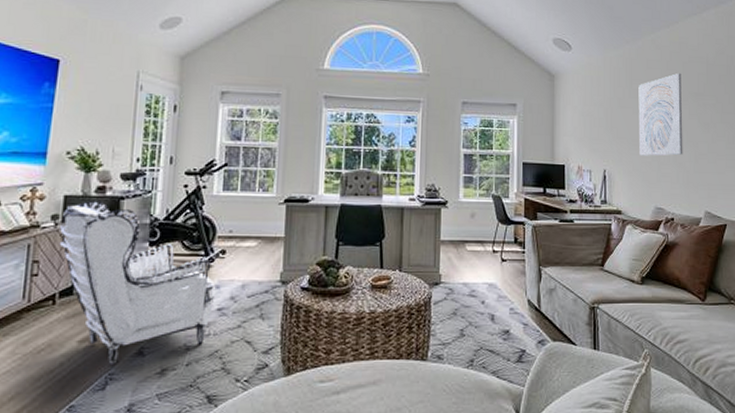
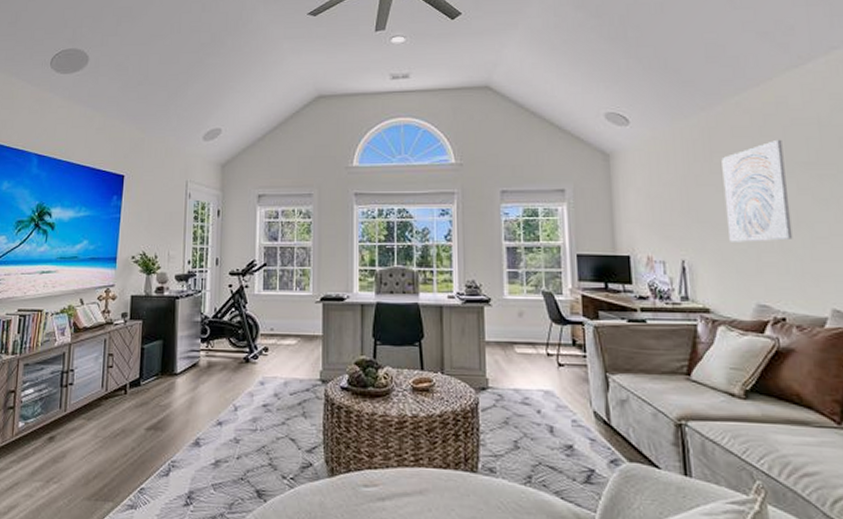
armchair: present [59,201,216,366] -> none [128,300,261,454]

